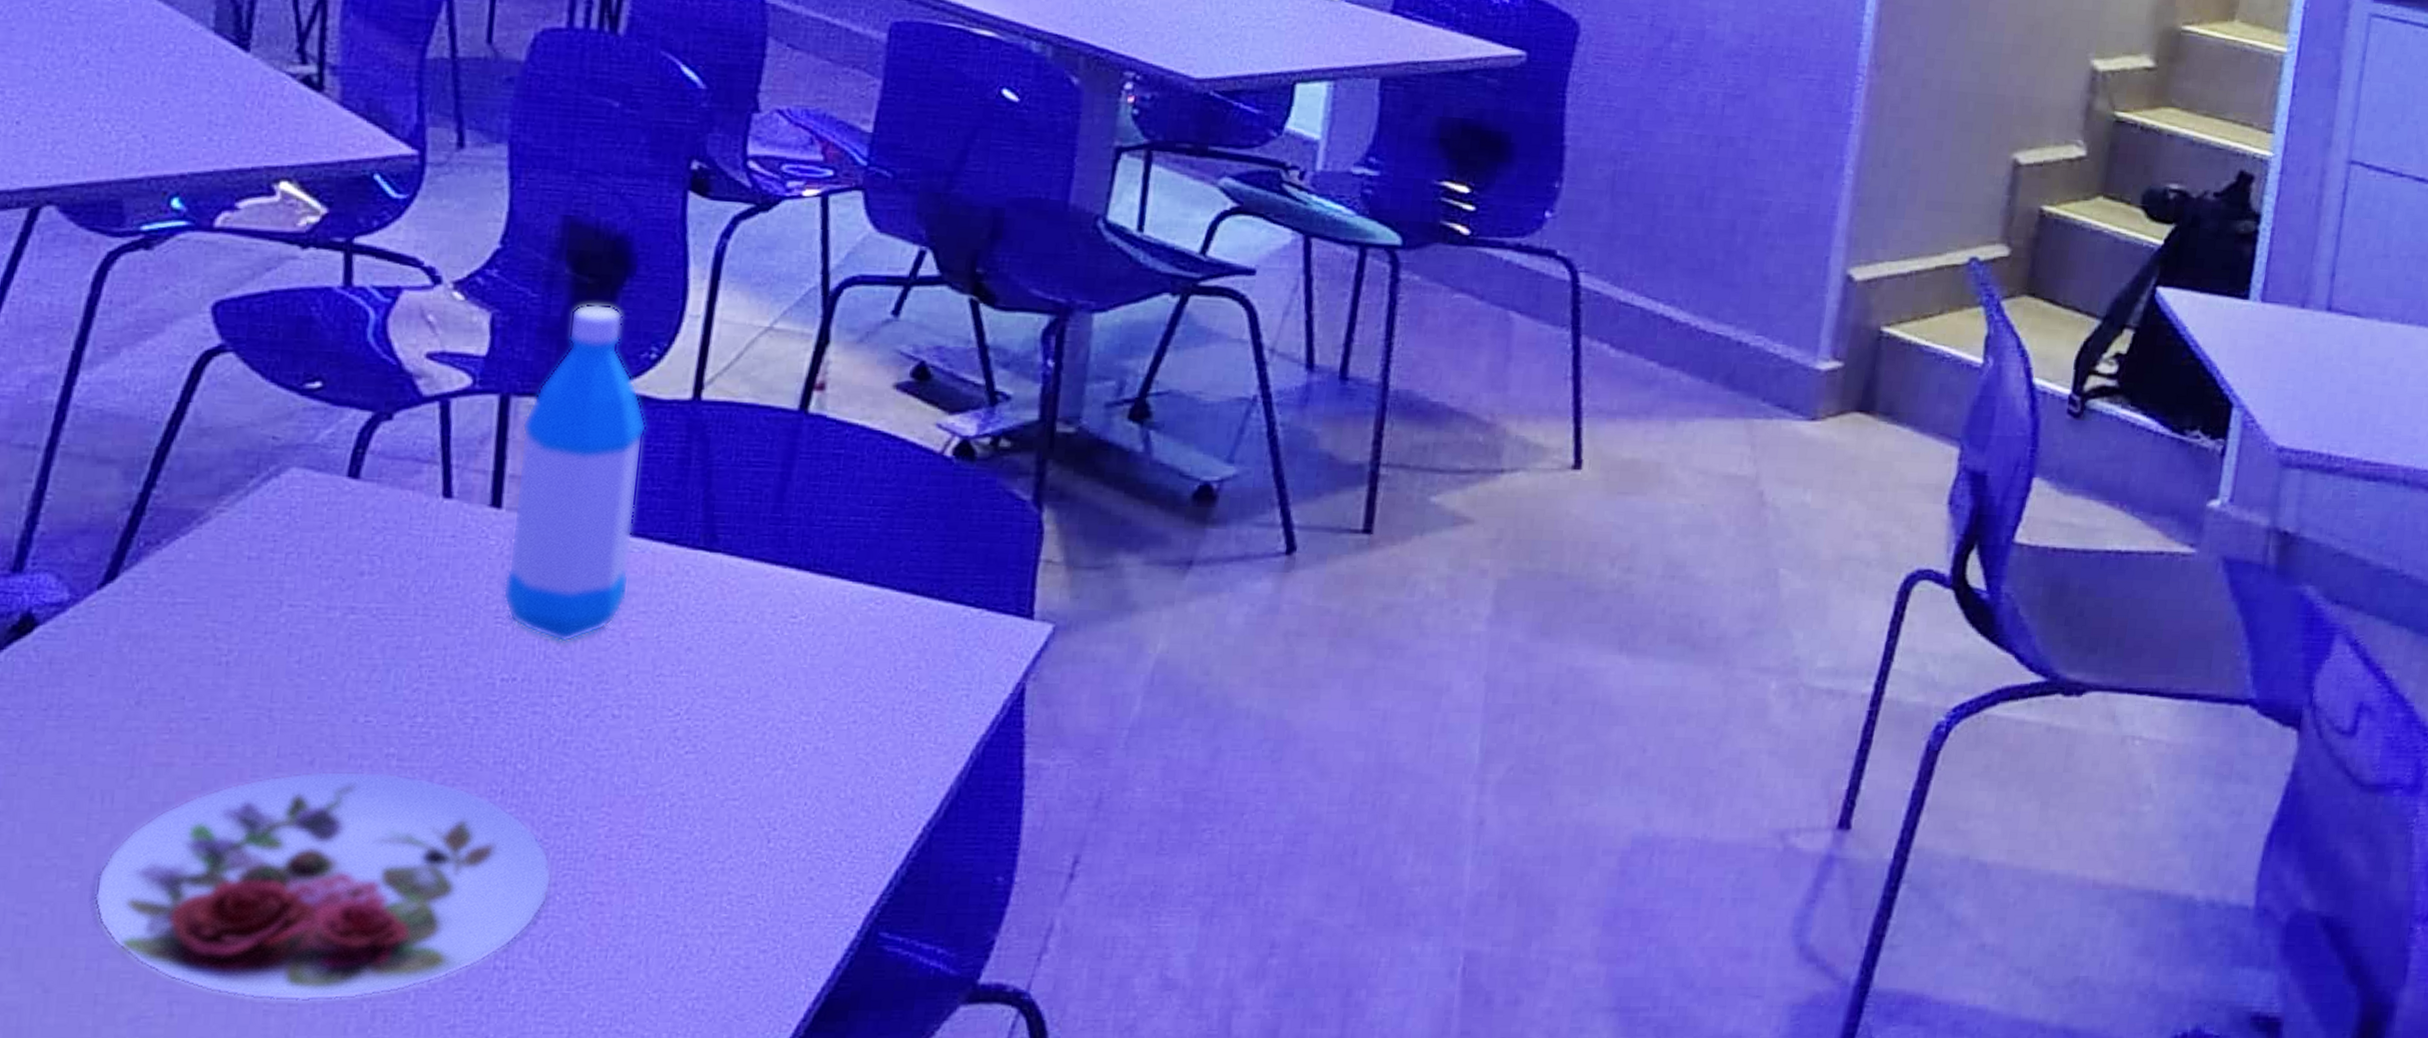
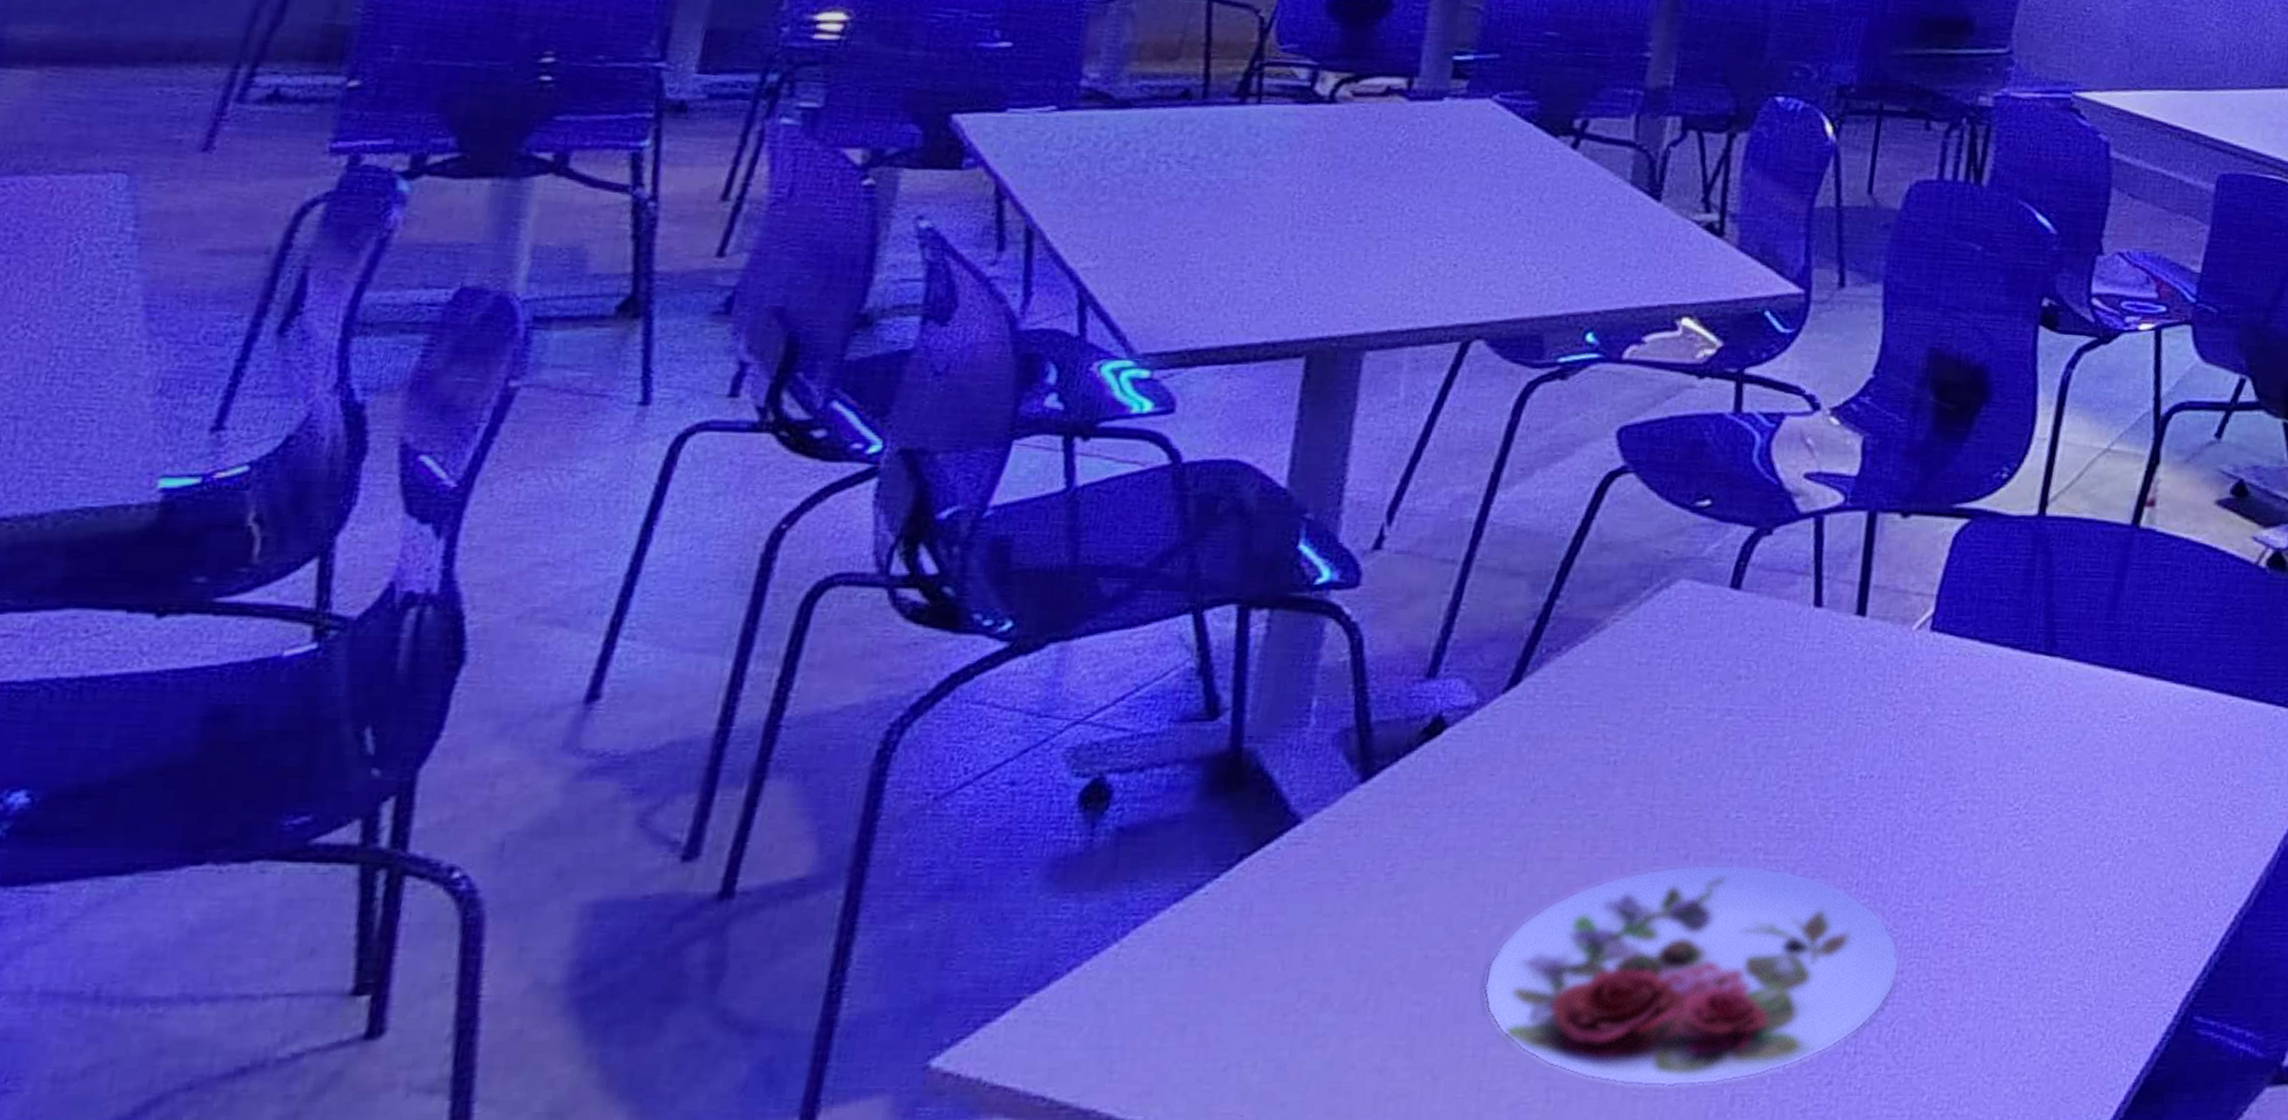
water bottle: present [502,303,648,642] -> none [1863,428,1998,741]

